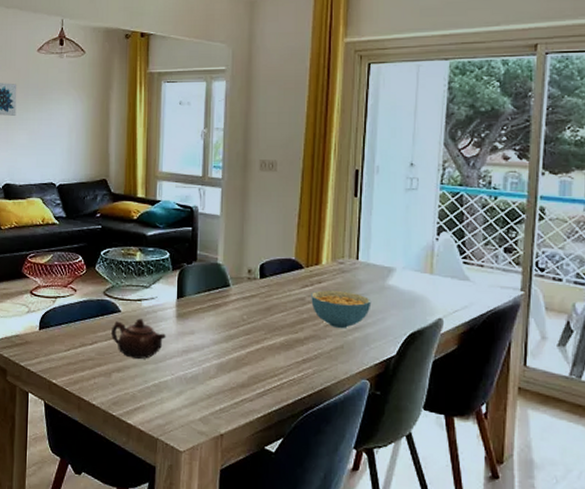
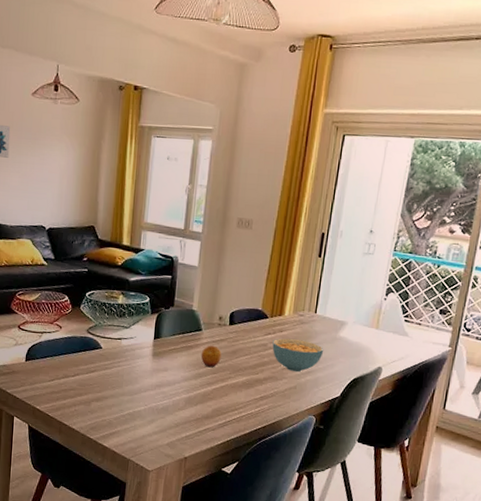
teapot: present [111,318,166,359] -> none [92,355,142,391]
fruit: none [230,302,254,328] -> present [200,345,222,368]

